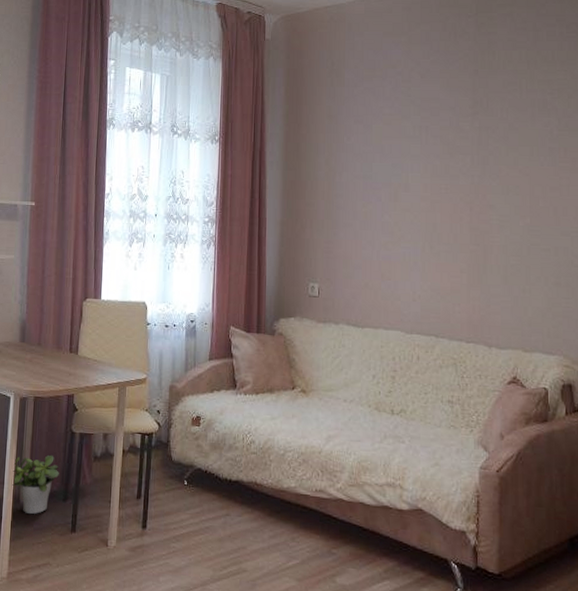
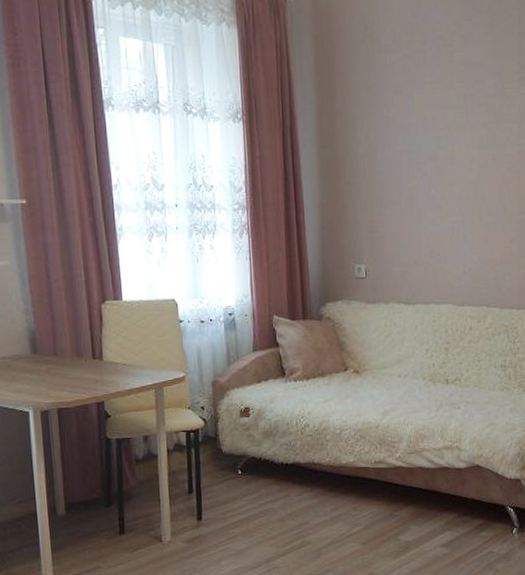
potted plant: present [12,454,59,515] -> none [43,463,98,525]

